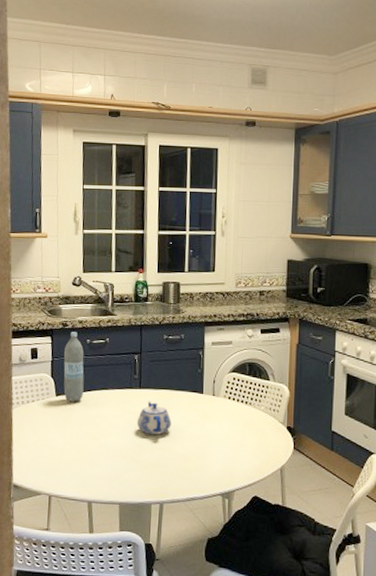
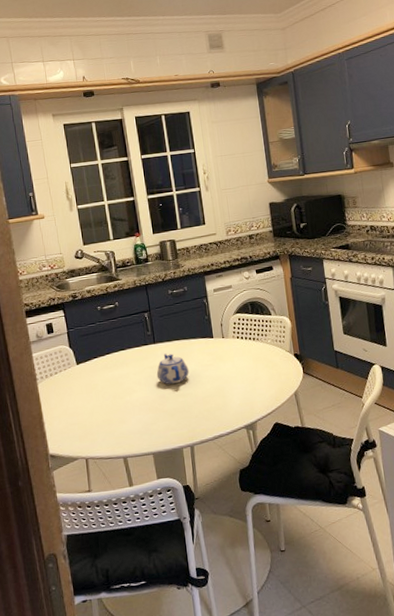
water bottle: present [64,332,84,402] -> none [78,301,103,367]

